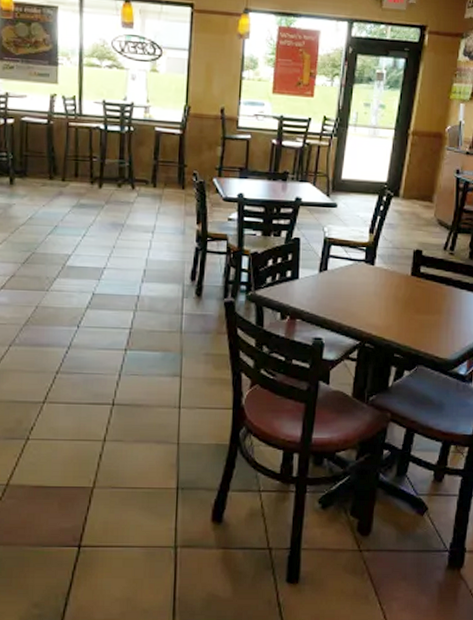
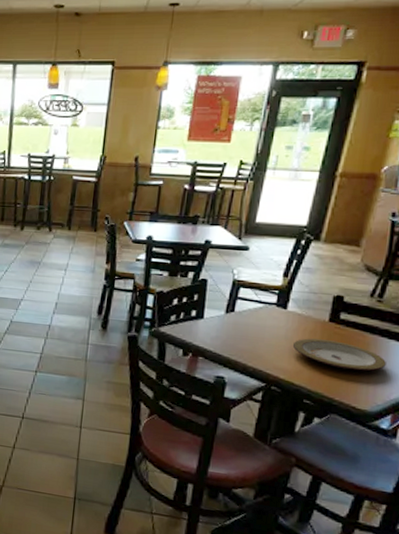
plate: none [381,293,460,321] -> present [292,338,386,371]

